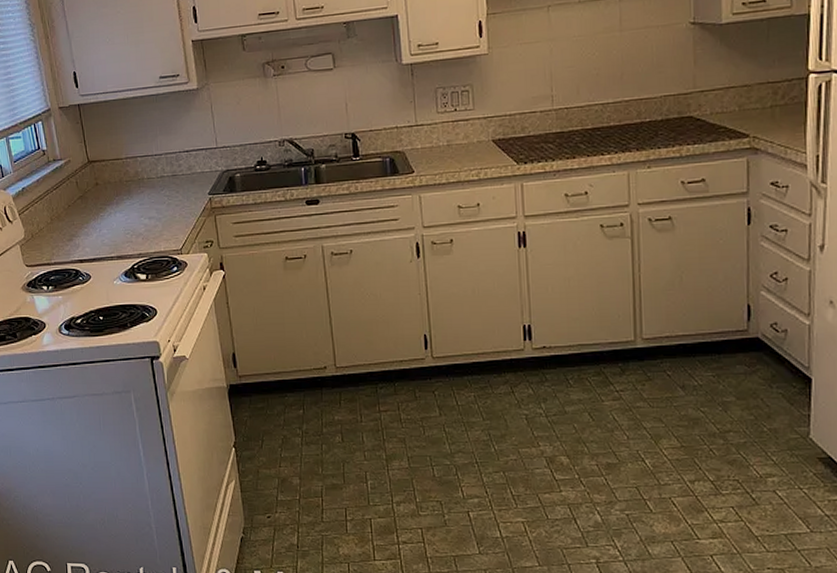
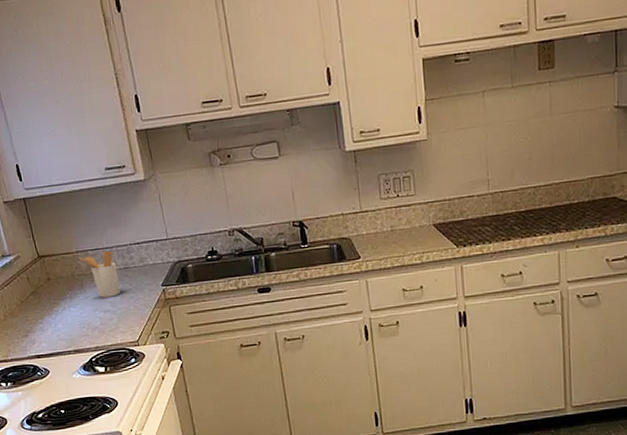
utensil holder: none [128,157,166,205] -> present [79,250,120,298]

